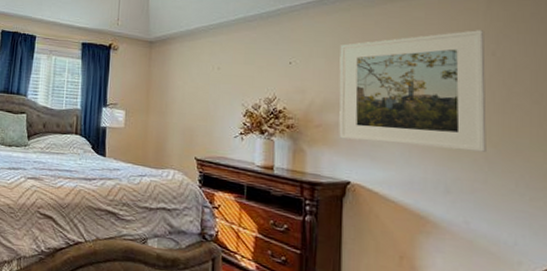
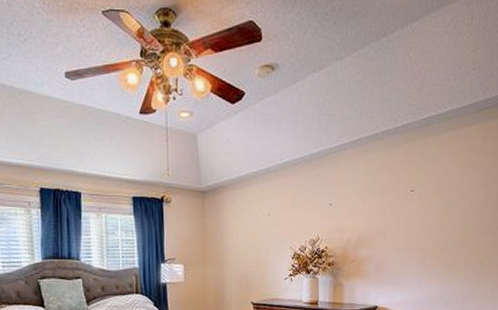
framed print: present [339,30,487,152] -> none [369,164,480,270]

